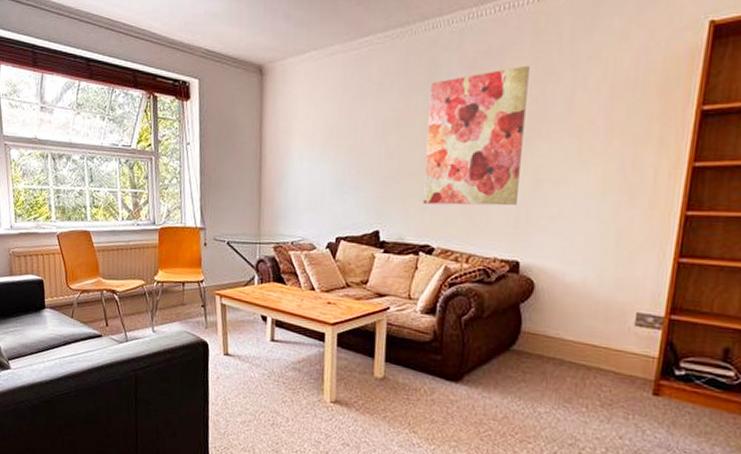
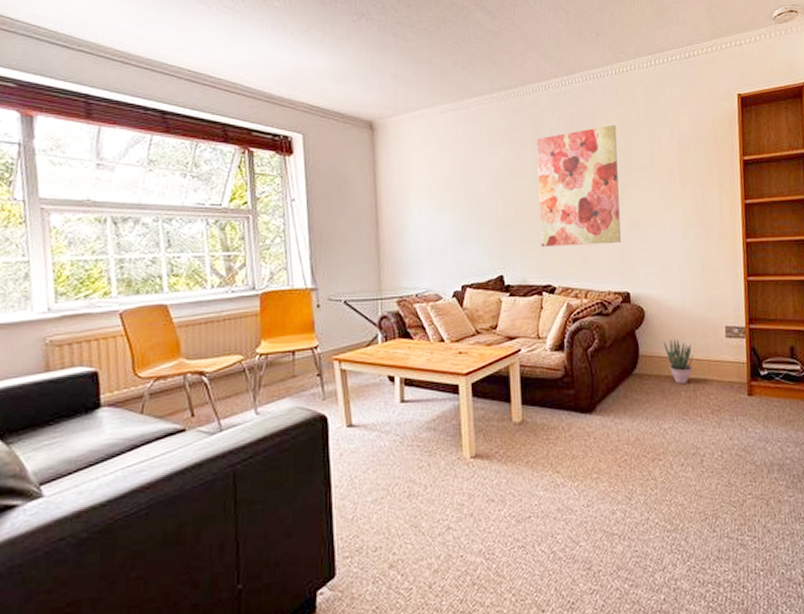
potted plant: none [552,318,588,370] -> present [663,338,694,385]

